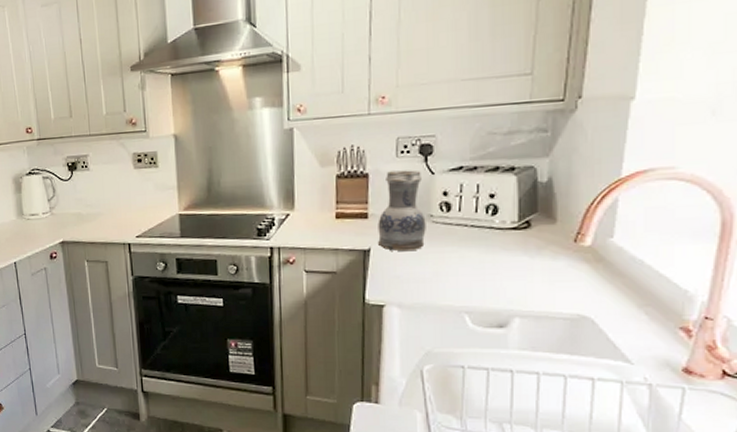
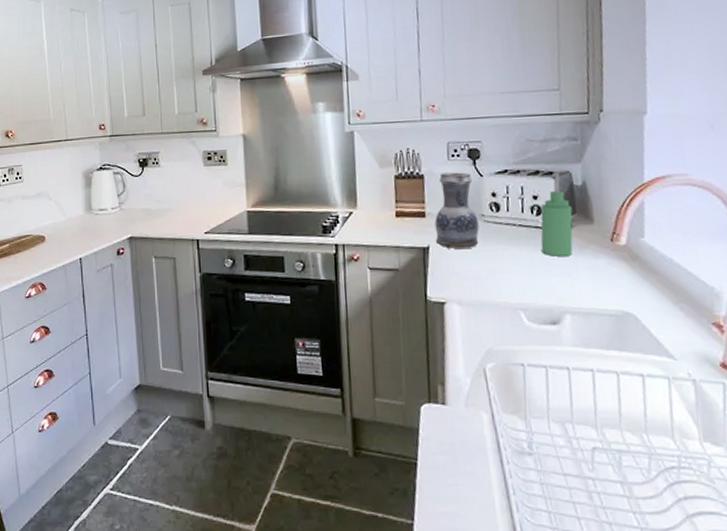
soap dispenser: none [493,163,534,258] -> present [540,168,573,256]

